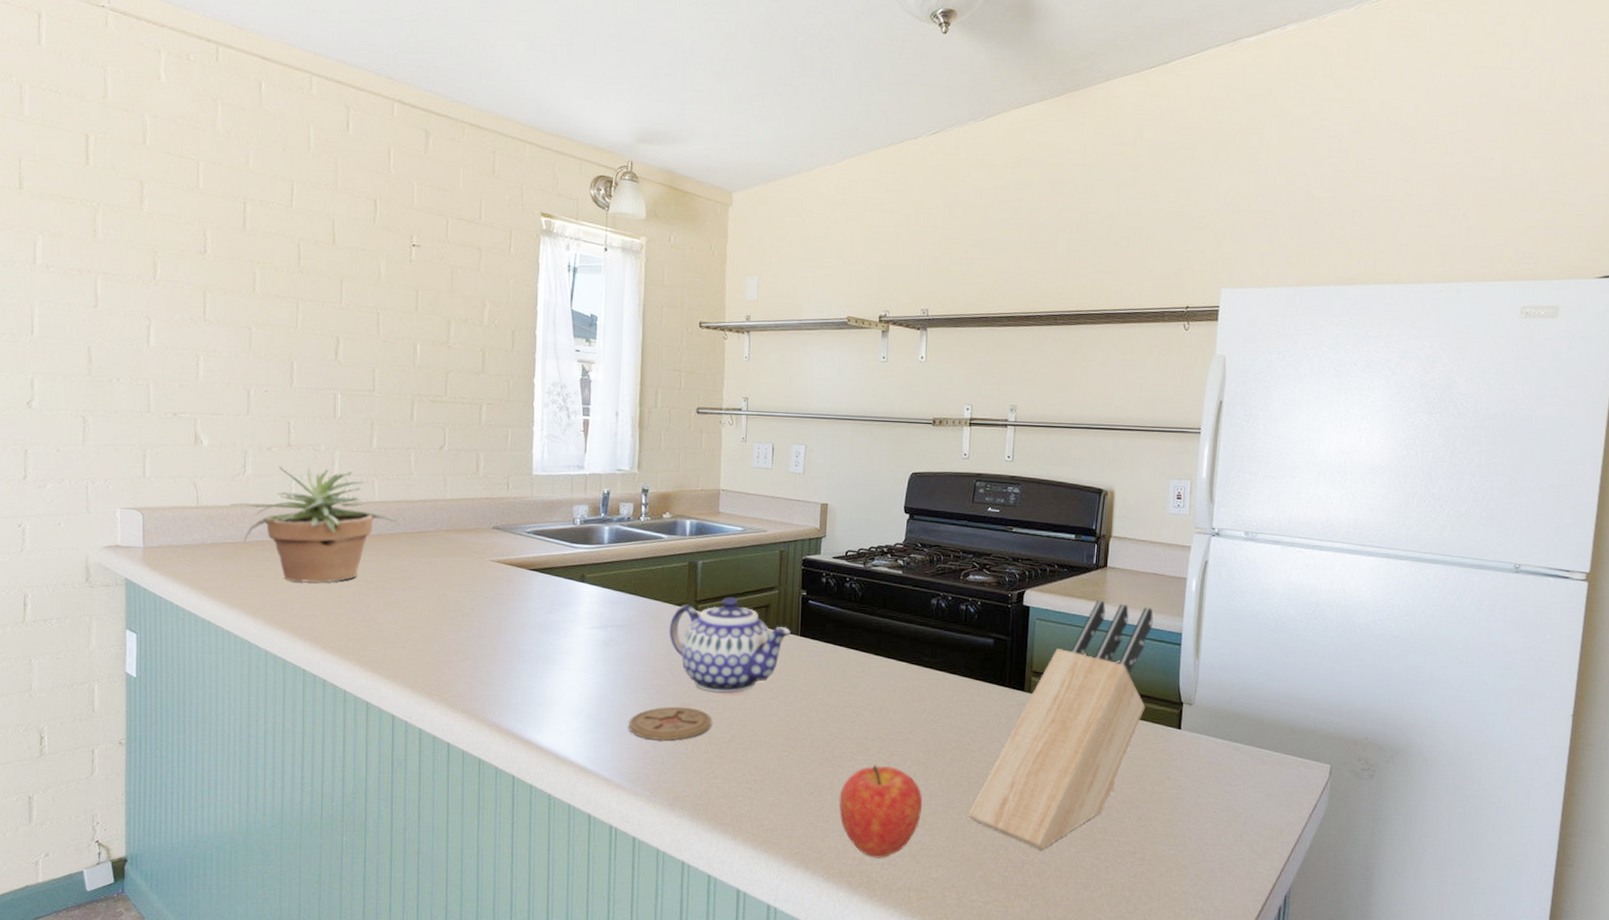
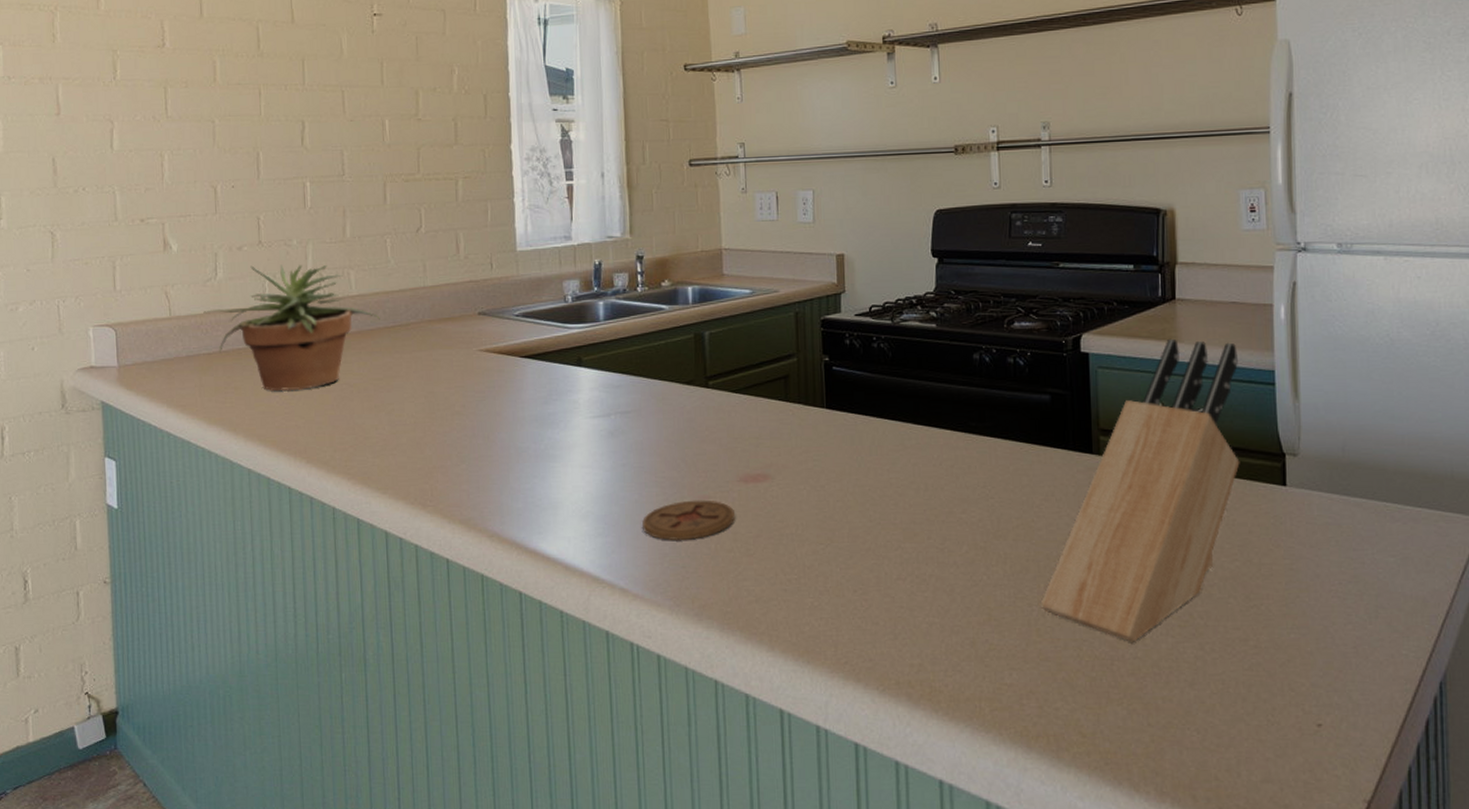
teapot: present [669,597,792,693] -> none [678,370,816,480]
fruit: present [839,765,923,858] -> none [888,553,986,664]

